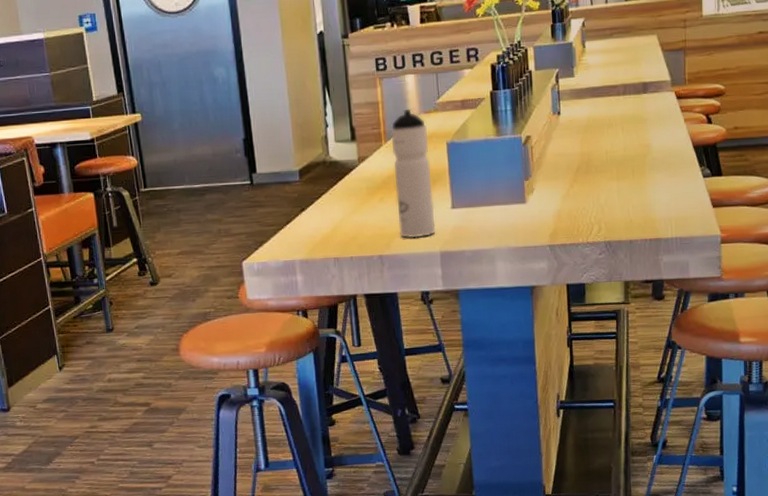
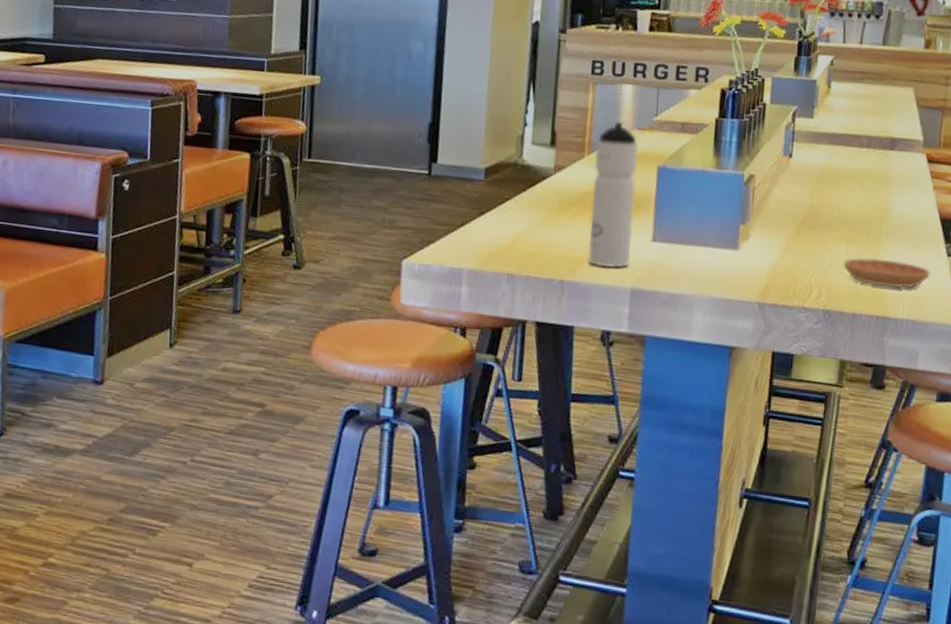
saucer: none [616,188,690,213] -> present [843,258,930,289]

